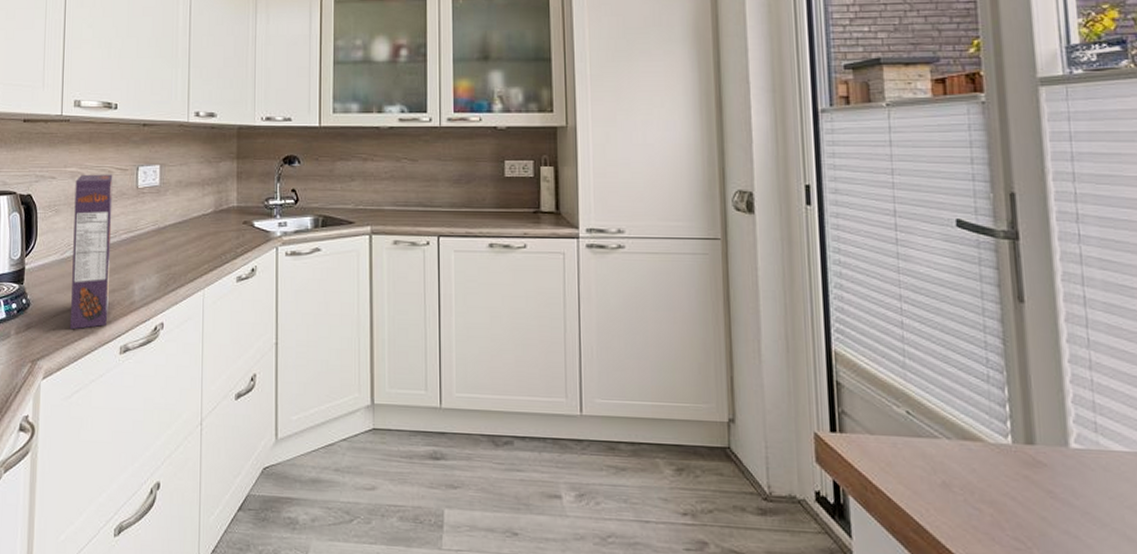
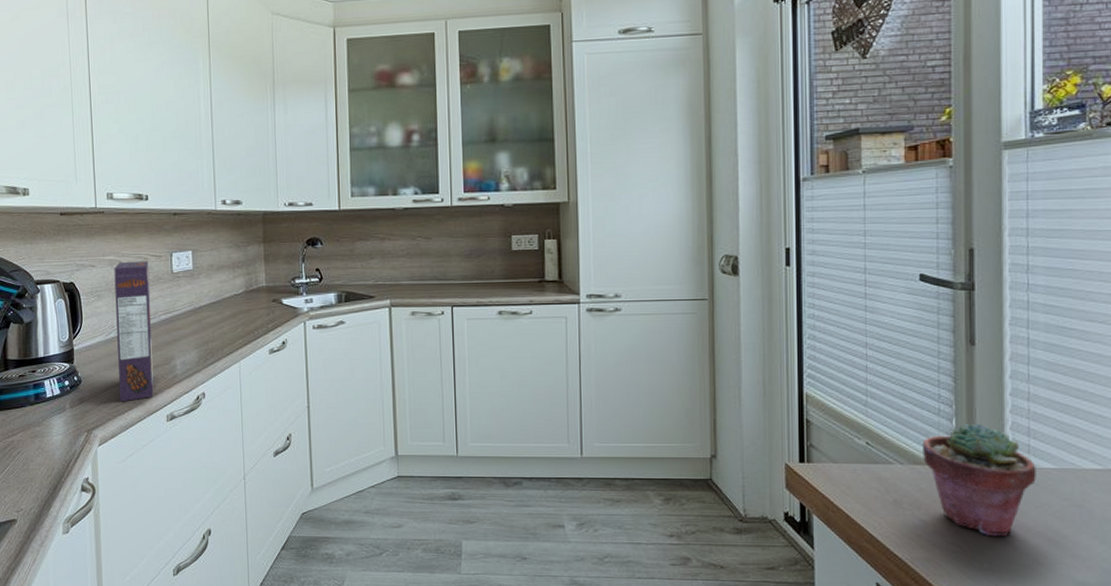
potted succulent: none [972,393,1107,532] -> present [923,423,1036,536]

